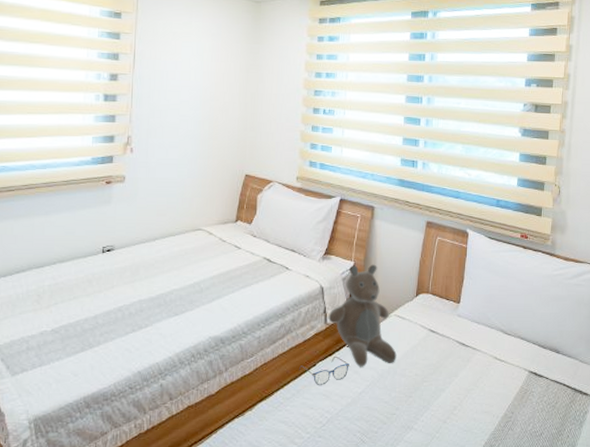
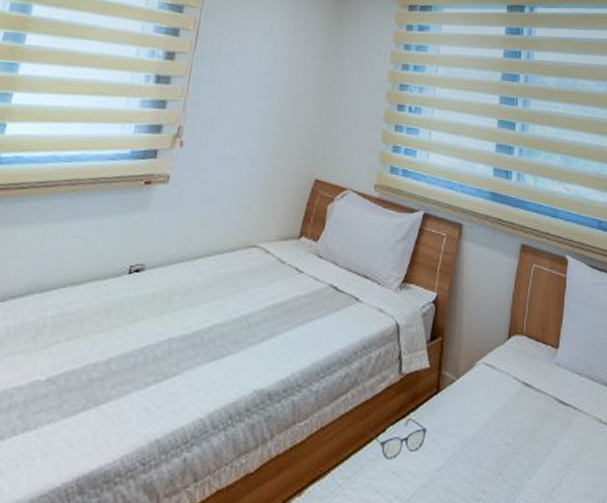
stuffed animal: present [328,264,397,367] -> none [403,296,484,433]

